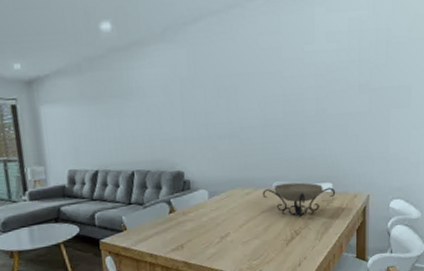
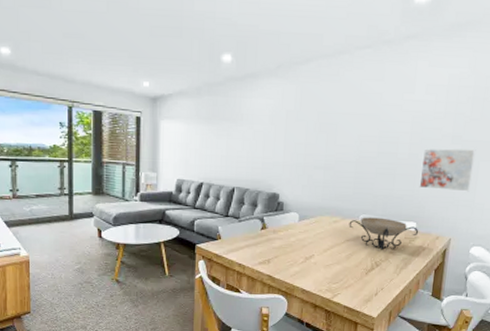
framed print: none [330,97,385,146] -> present [419,148,476,192]

